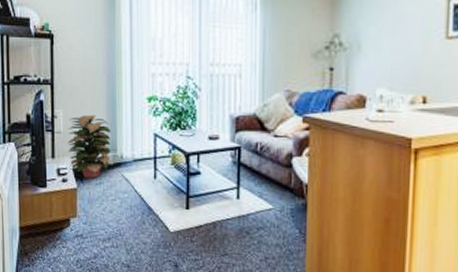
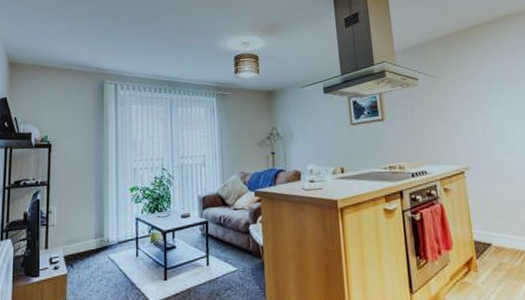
decorative plant: present [67,114,115,178] -> none [59,207,102,263]

